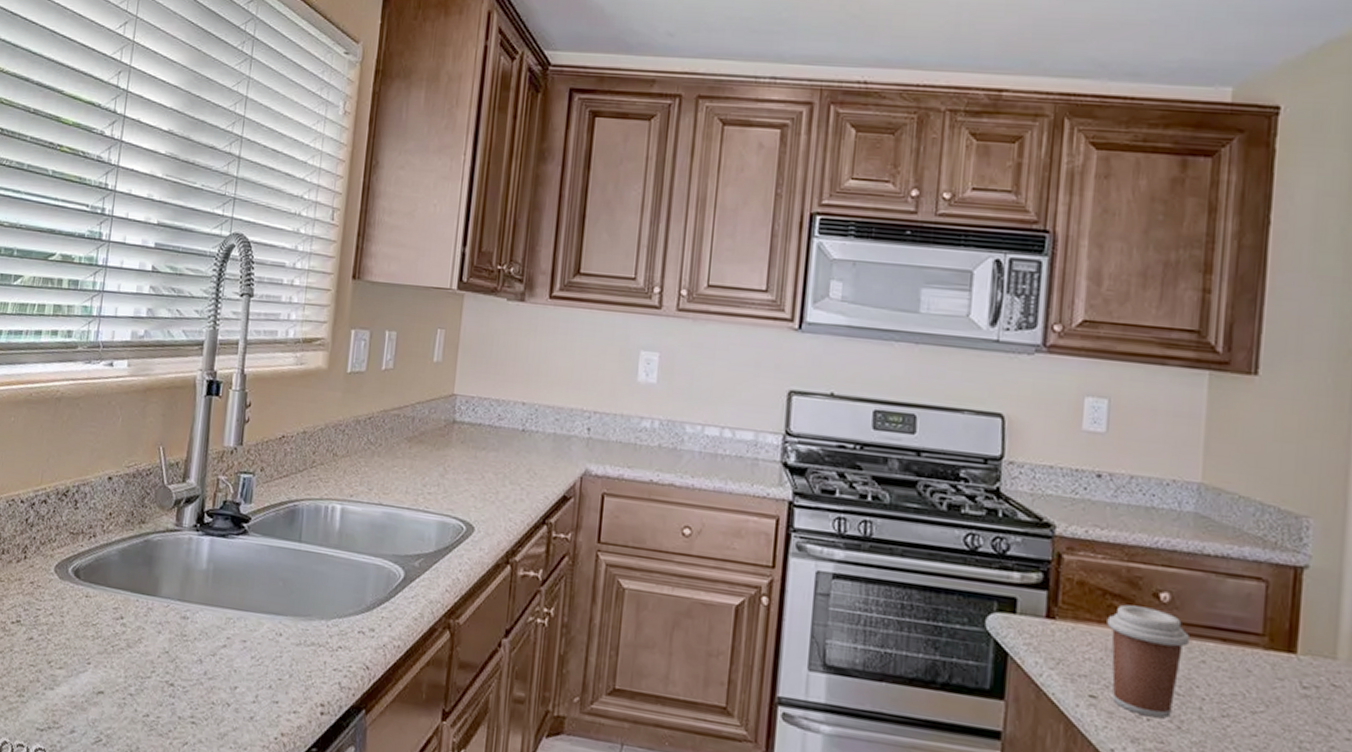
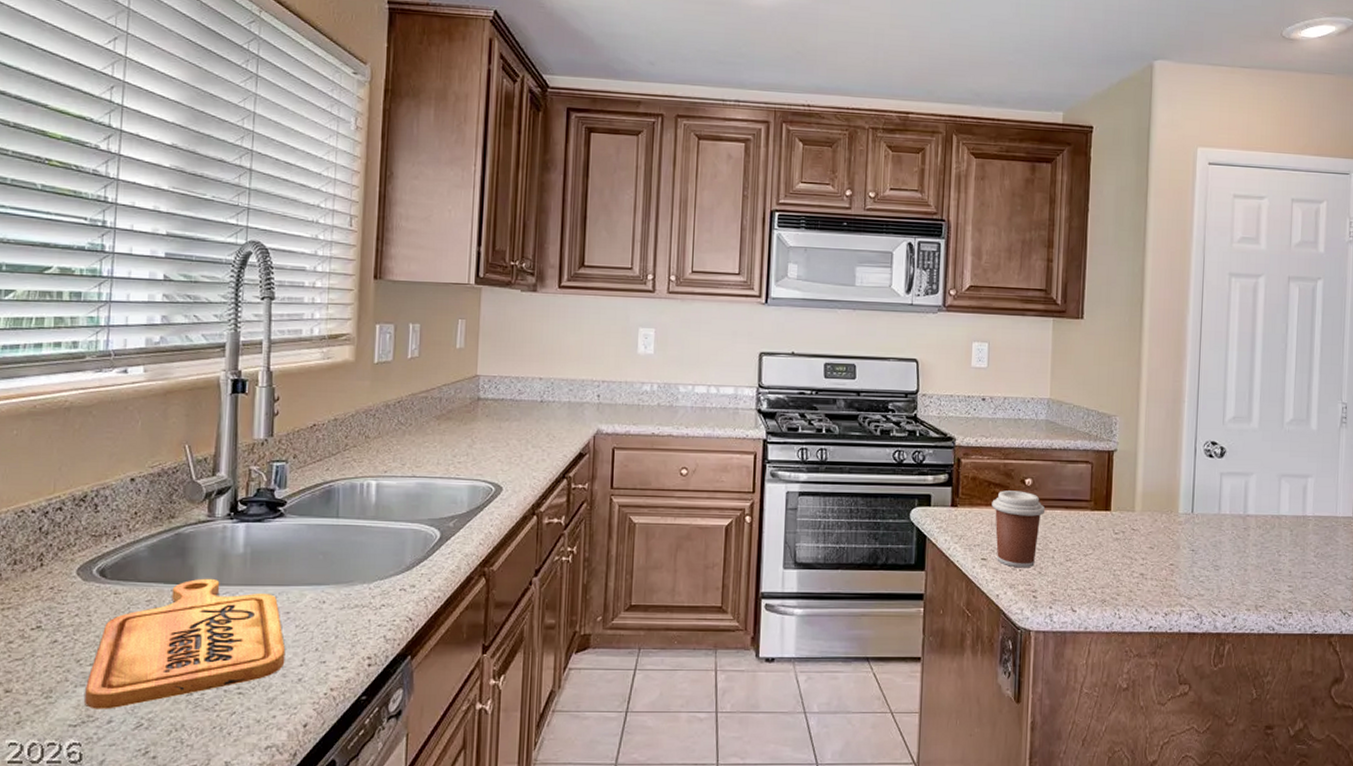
cutting board: none [52,591,240,718] -> present [85,578,286,709]

